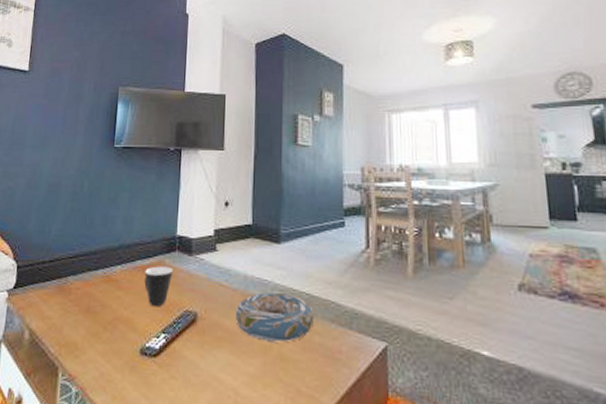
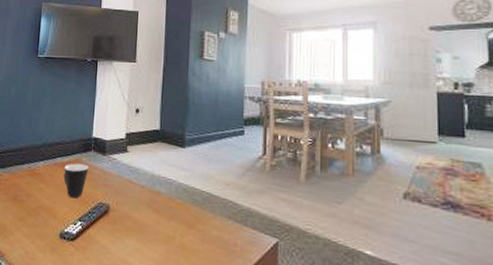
decorative bowl: present [235,291,314,342] -> none [142,189,213,234]

